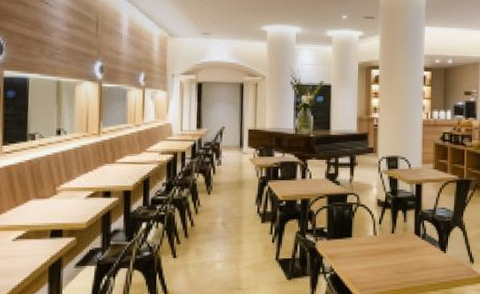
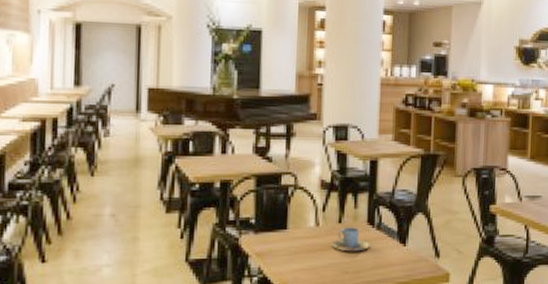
cup: none [386,237,417,256] -> present [331,227,370,252]

